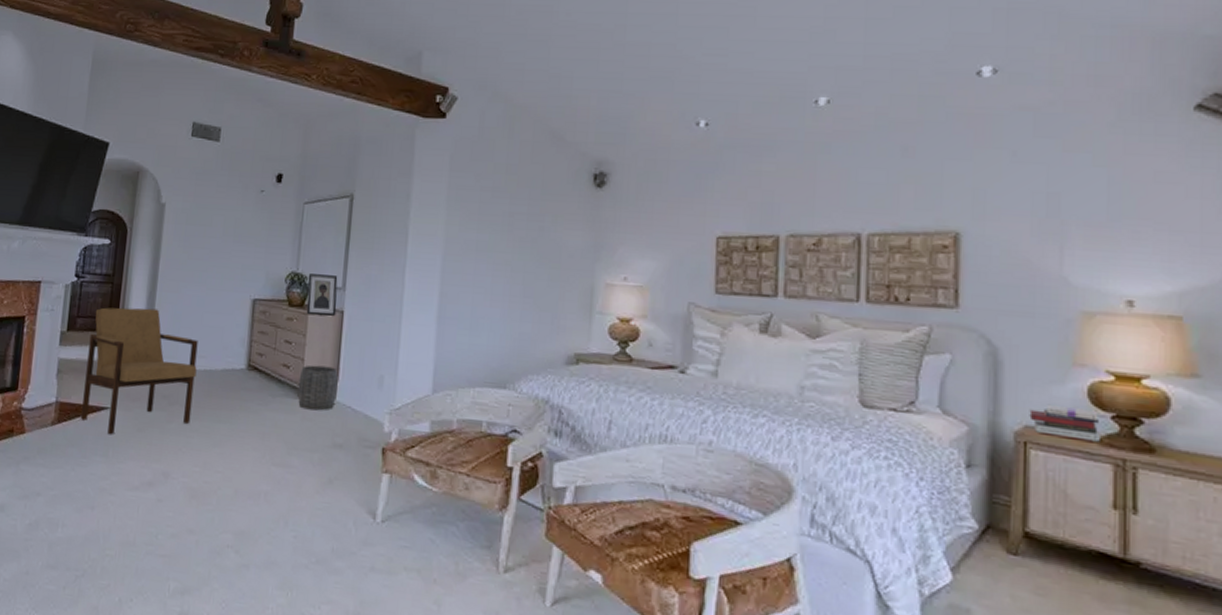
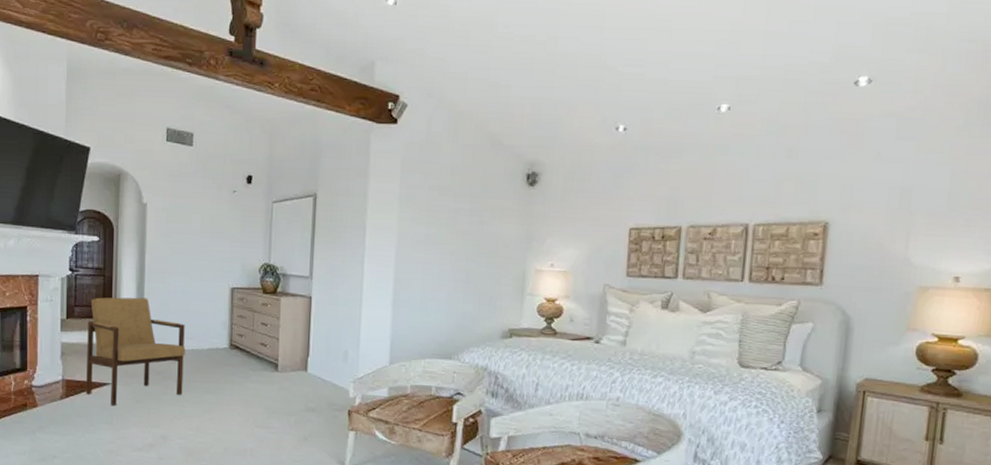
woven basket: present [297,365,338,411] -> none [274,343,309,382]
picture frame: present [306,274,338,316] -> none [279,265,306,301]
books: present [1029,404,1100,443] -> none [869,361,923,391]

